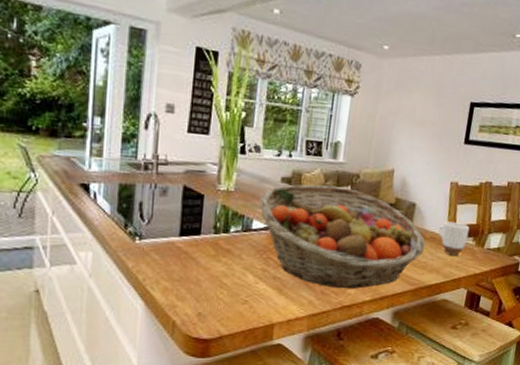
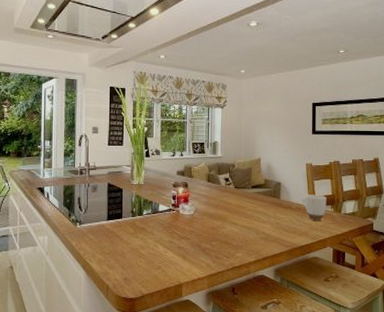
fruit basket: present [259,184,426,289] -> none [163,175,293,253]

